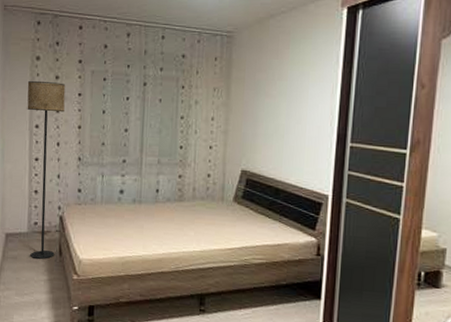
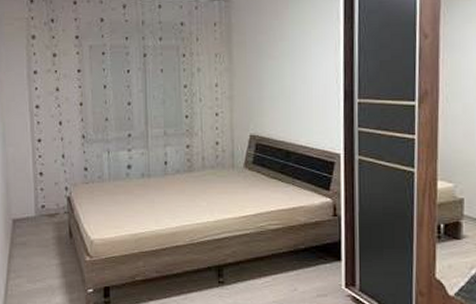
floor lamp: present [27,81,66,259] -> none [24,60,65,243]

